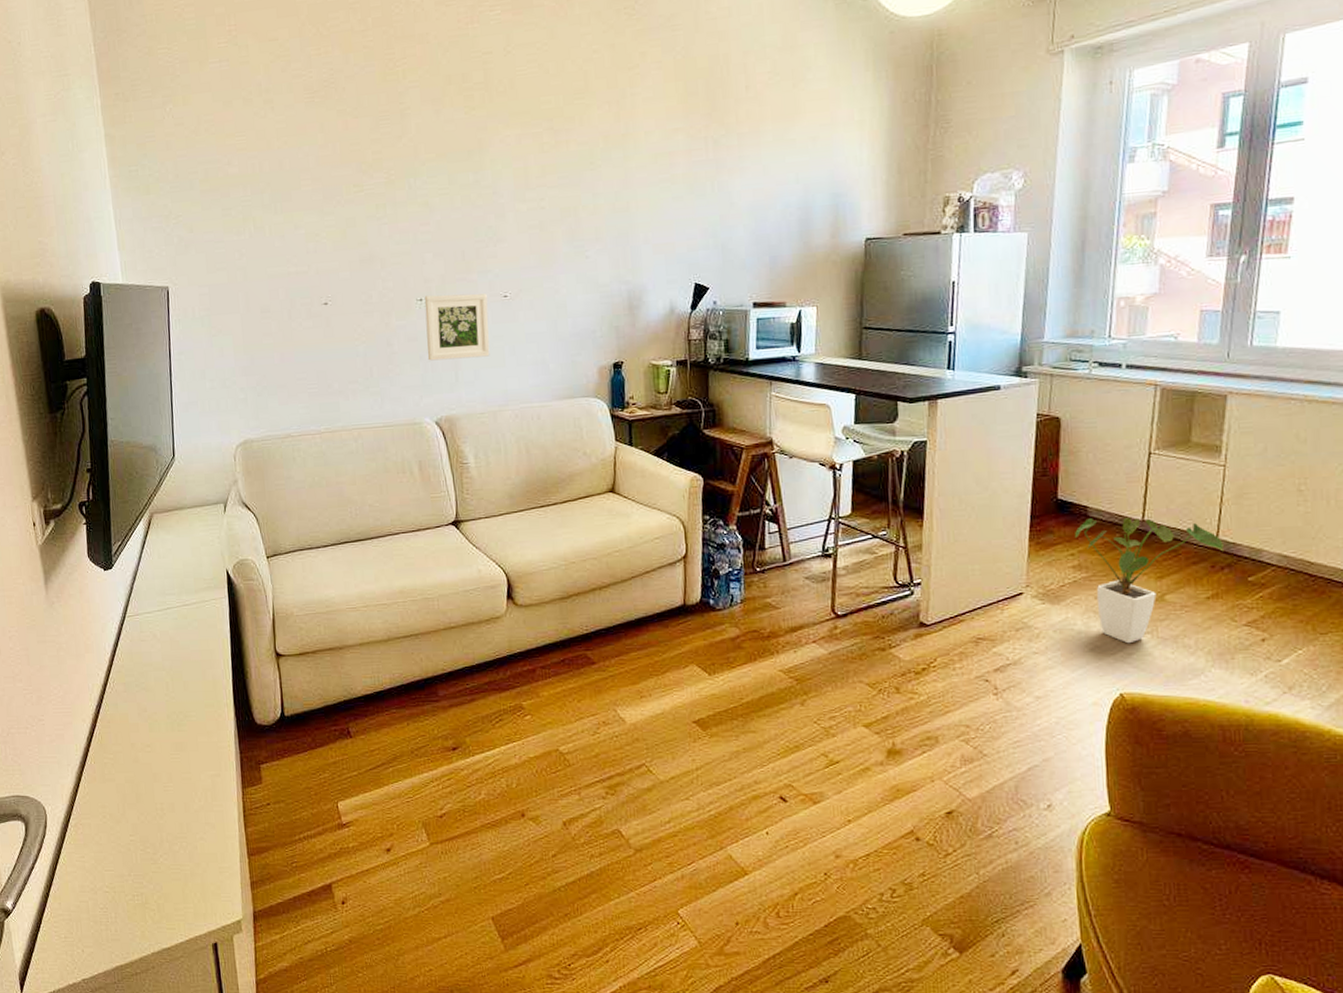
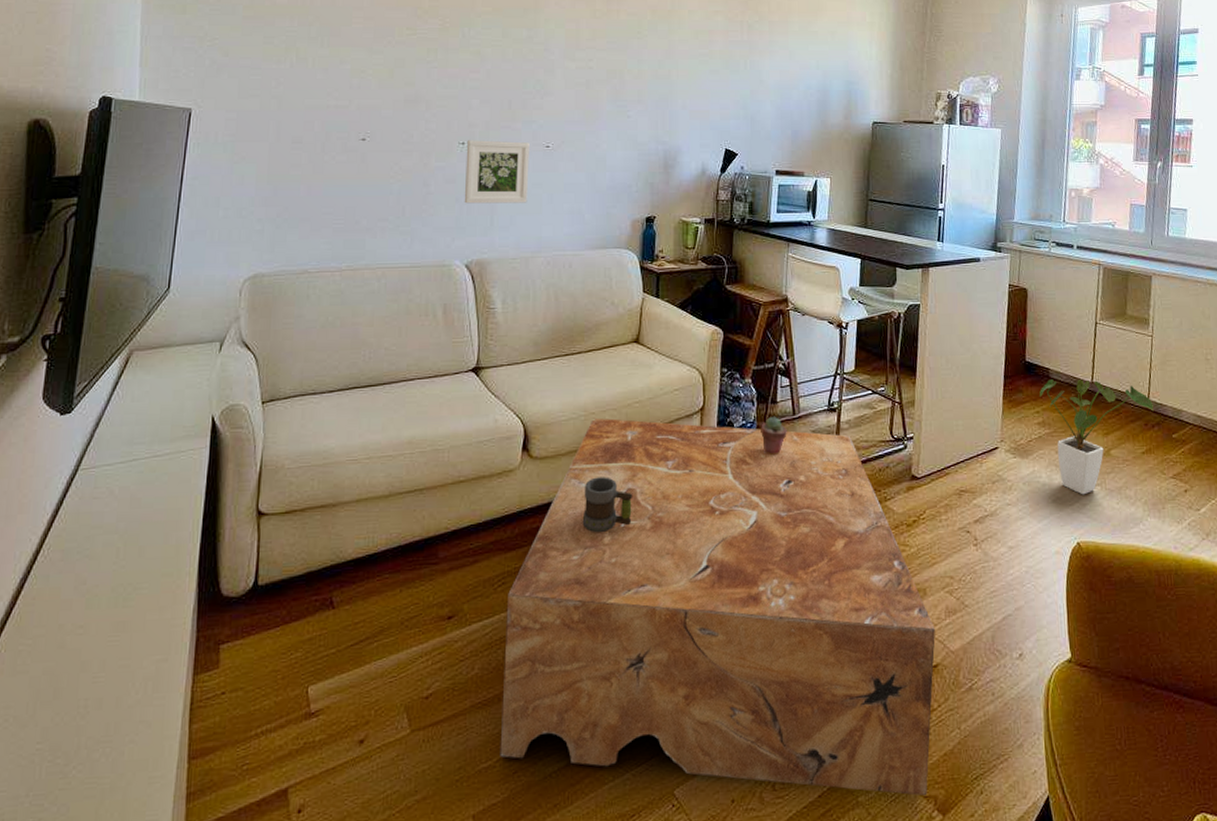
coffee table: none [505,567,950,934] -> present [500,417,935,796]
mug: none [570,623,620,676] -> present [582,477,633,533]
potted succulent: none [748,564,778,603] -> present [761,417,787,456]

